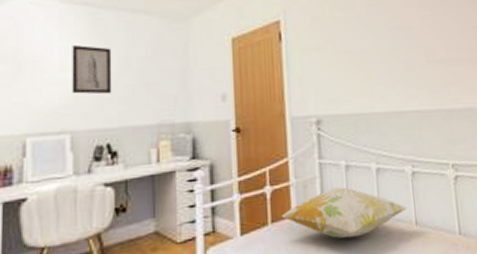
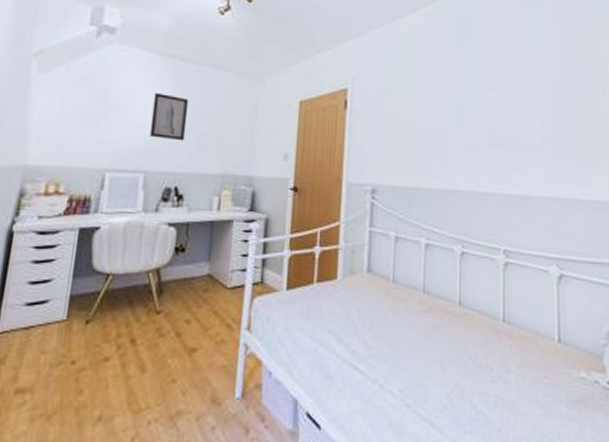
decorative pillow: present [281,187,407,239] -> none [326,257,452,309]

